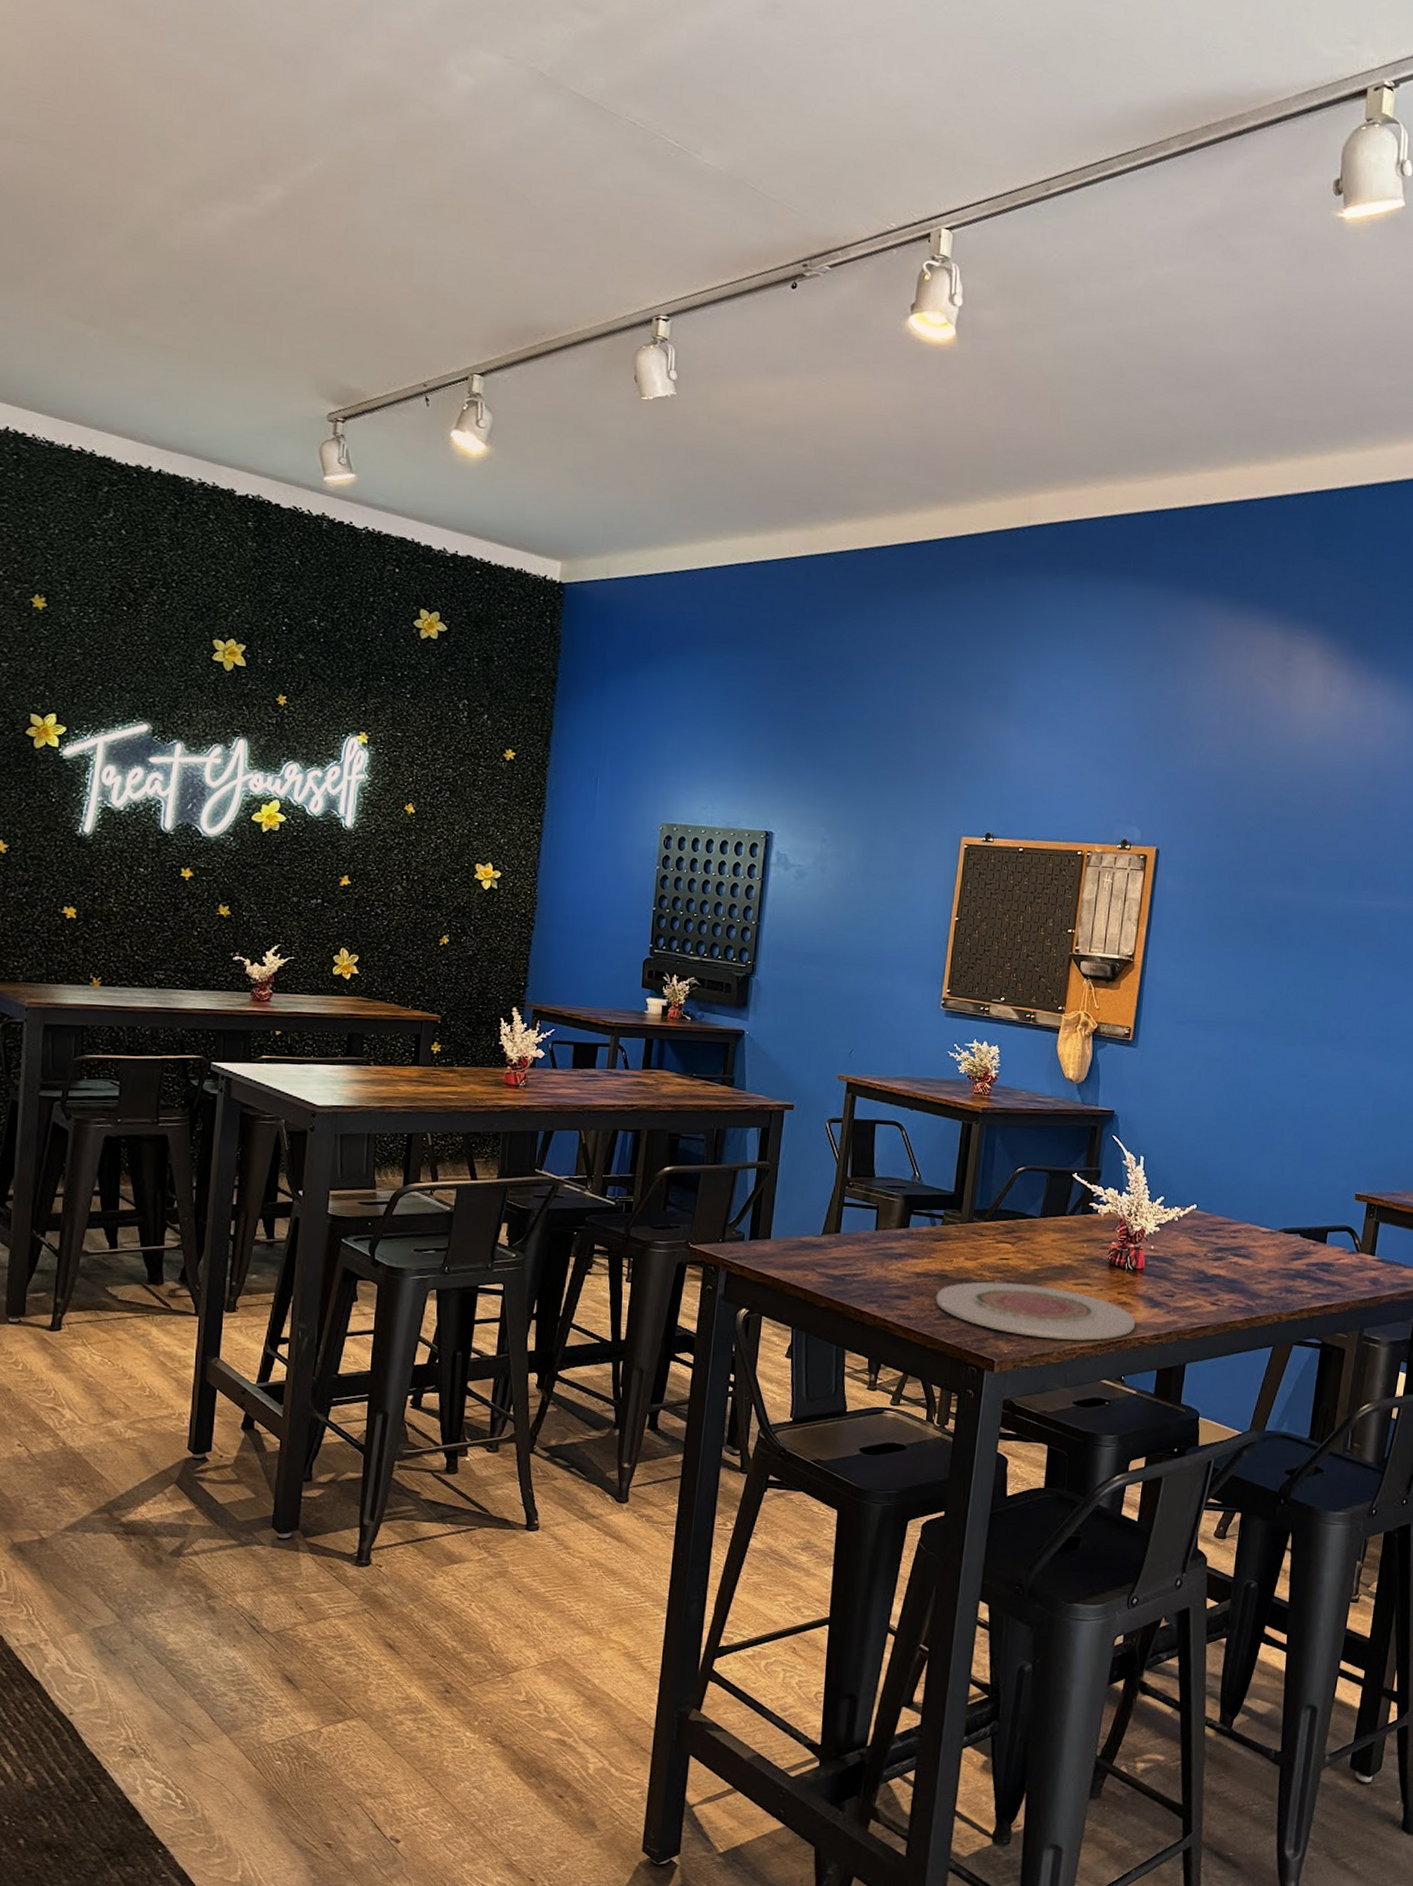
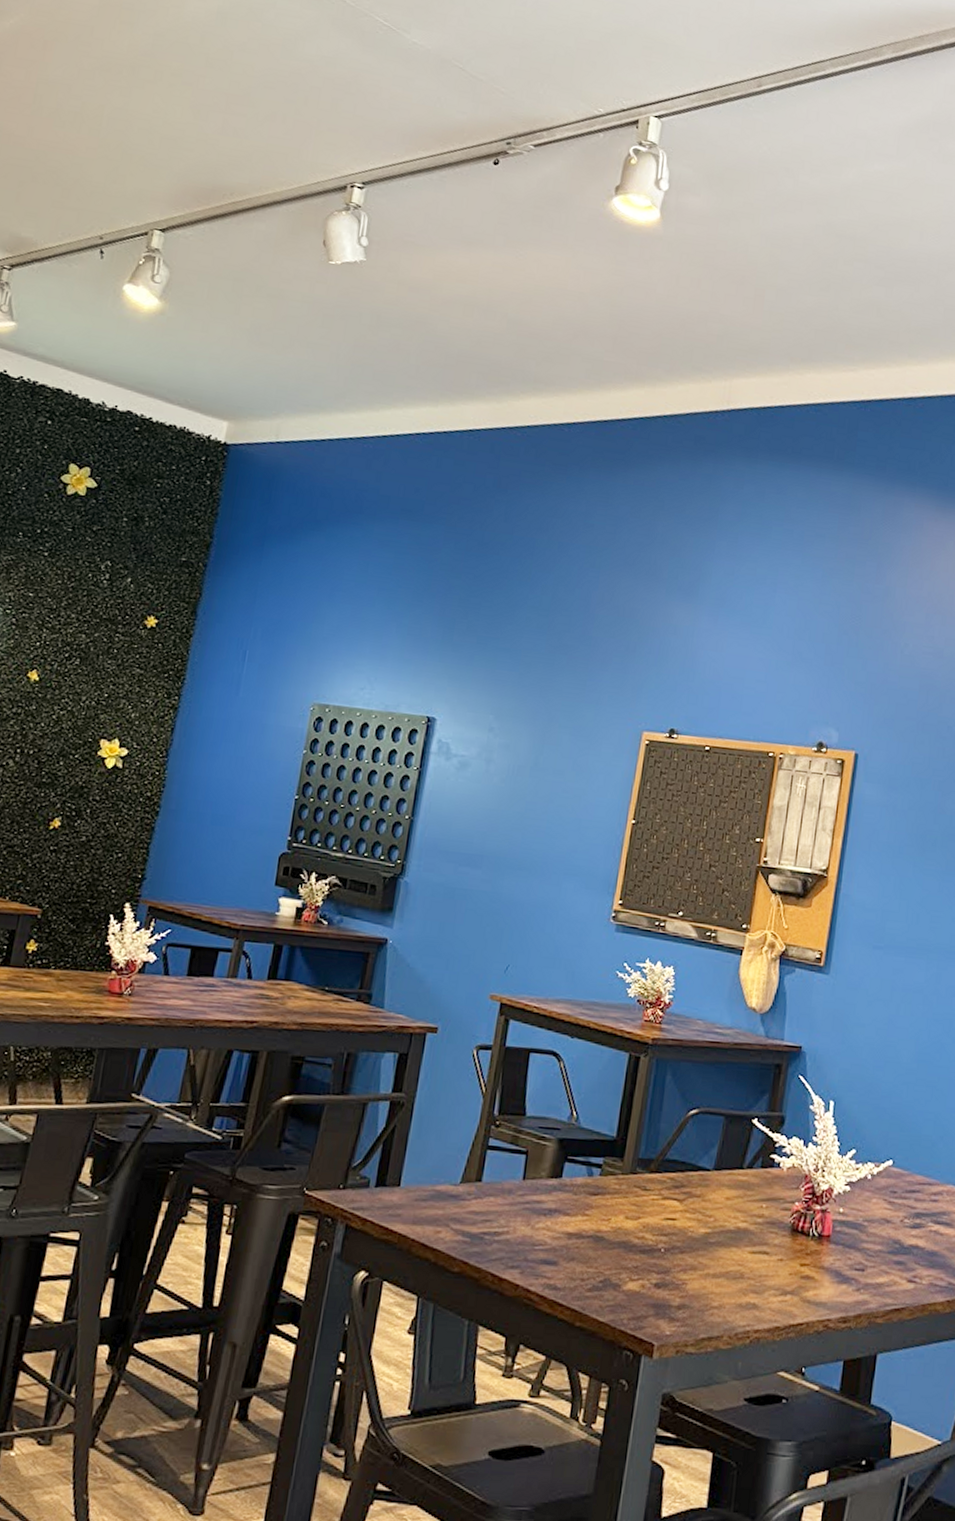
plate: present [935,1281,1135,1341] -> none [588,1246,820,1323]

